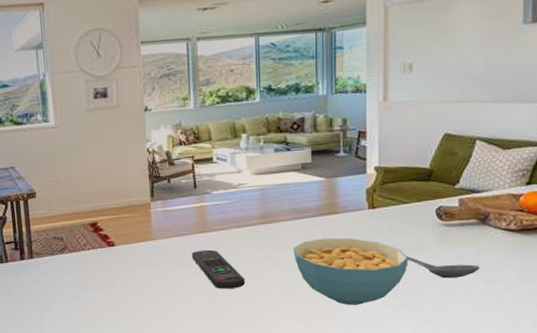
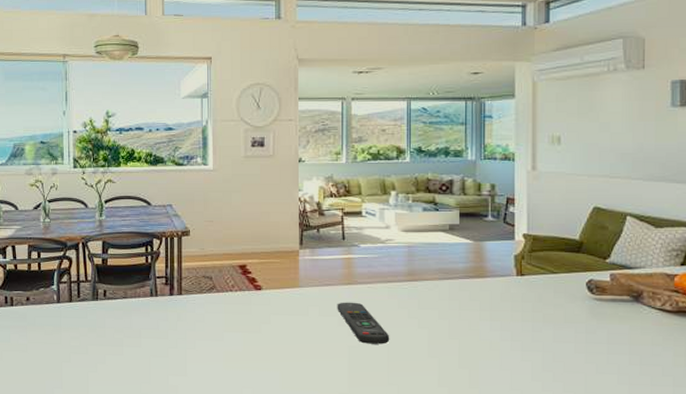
cereal bowl: present [293,237,409,306] -> none [439,301,558,374]
stirrer: present [406,255,480,279] -> none [556,327,634,356]

